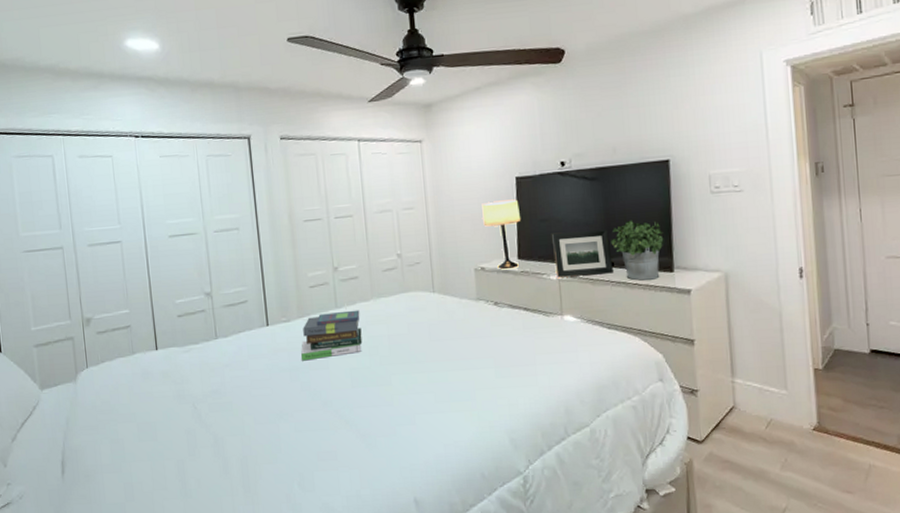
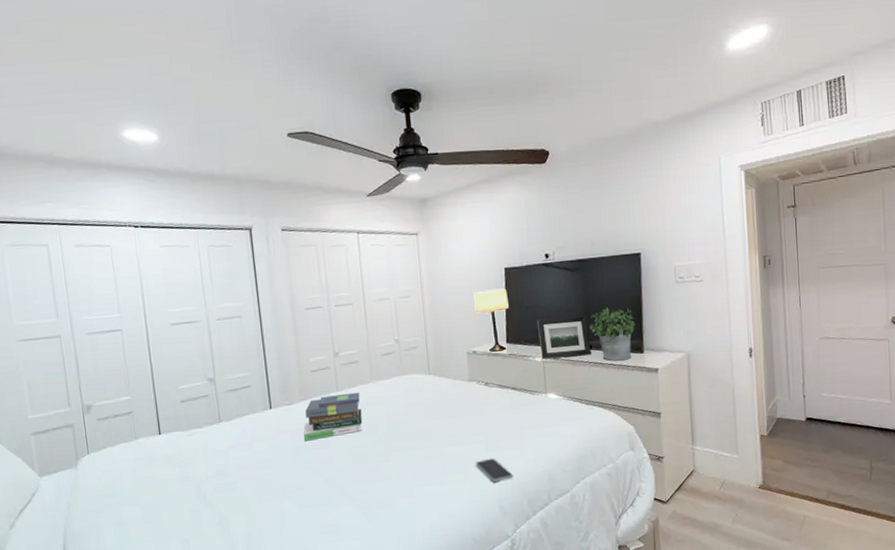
mobile phone: none [483,385,525,412] -> present [475,458,513,482]

